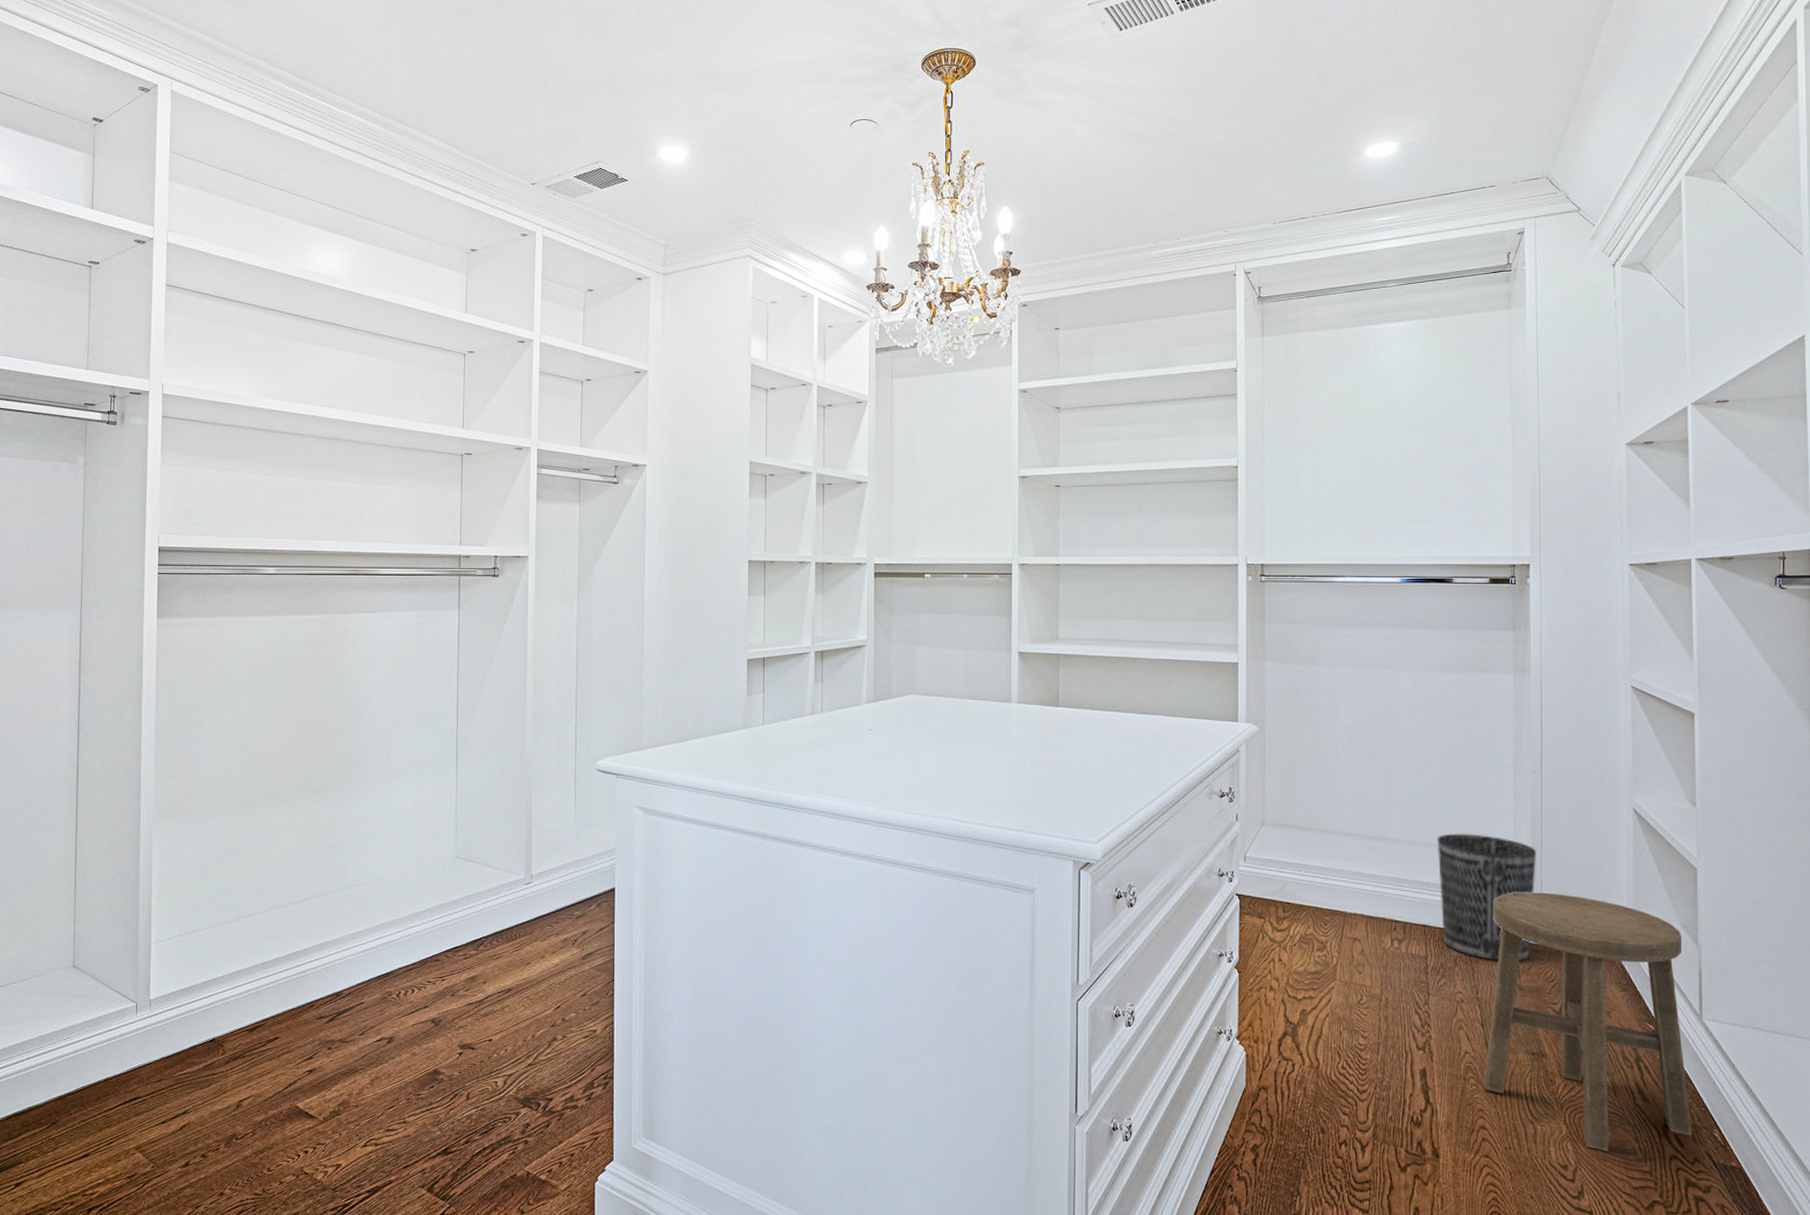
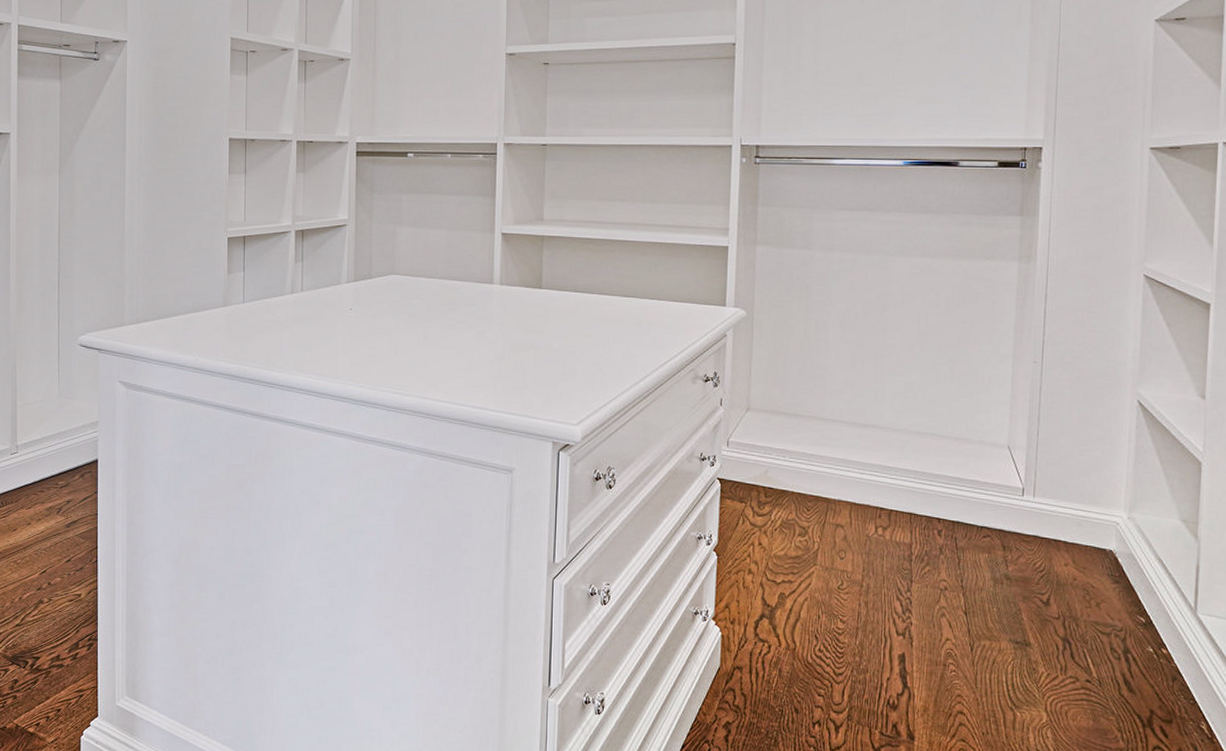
wastebasket: present [1437,833,1537,962] -> none [927,422,1033,552]
stool: present [1484,892,1693,1152] -> none [964,482,1181,740]

